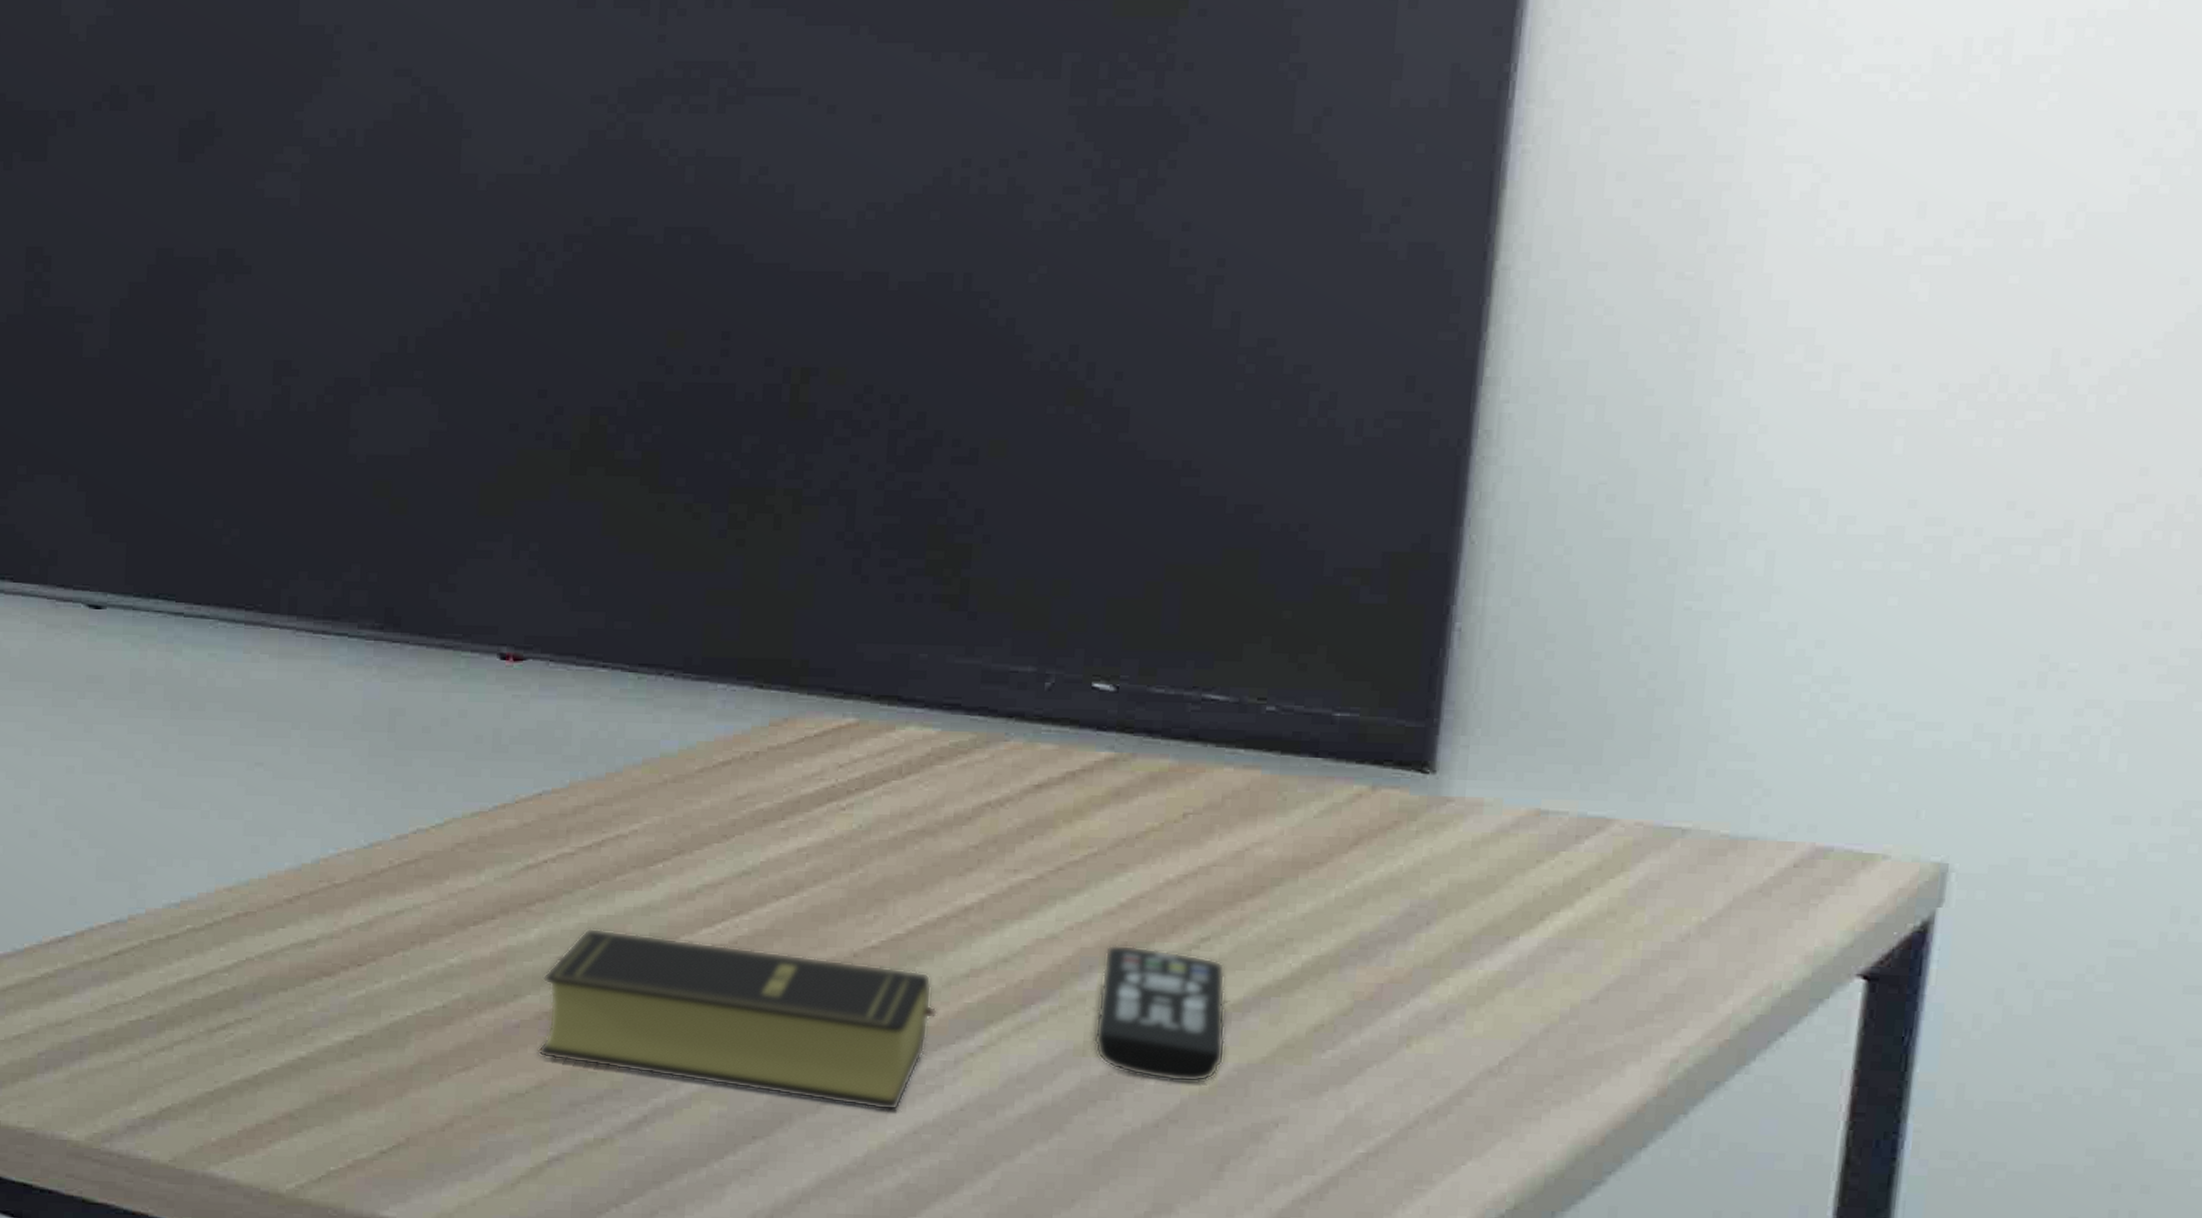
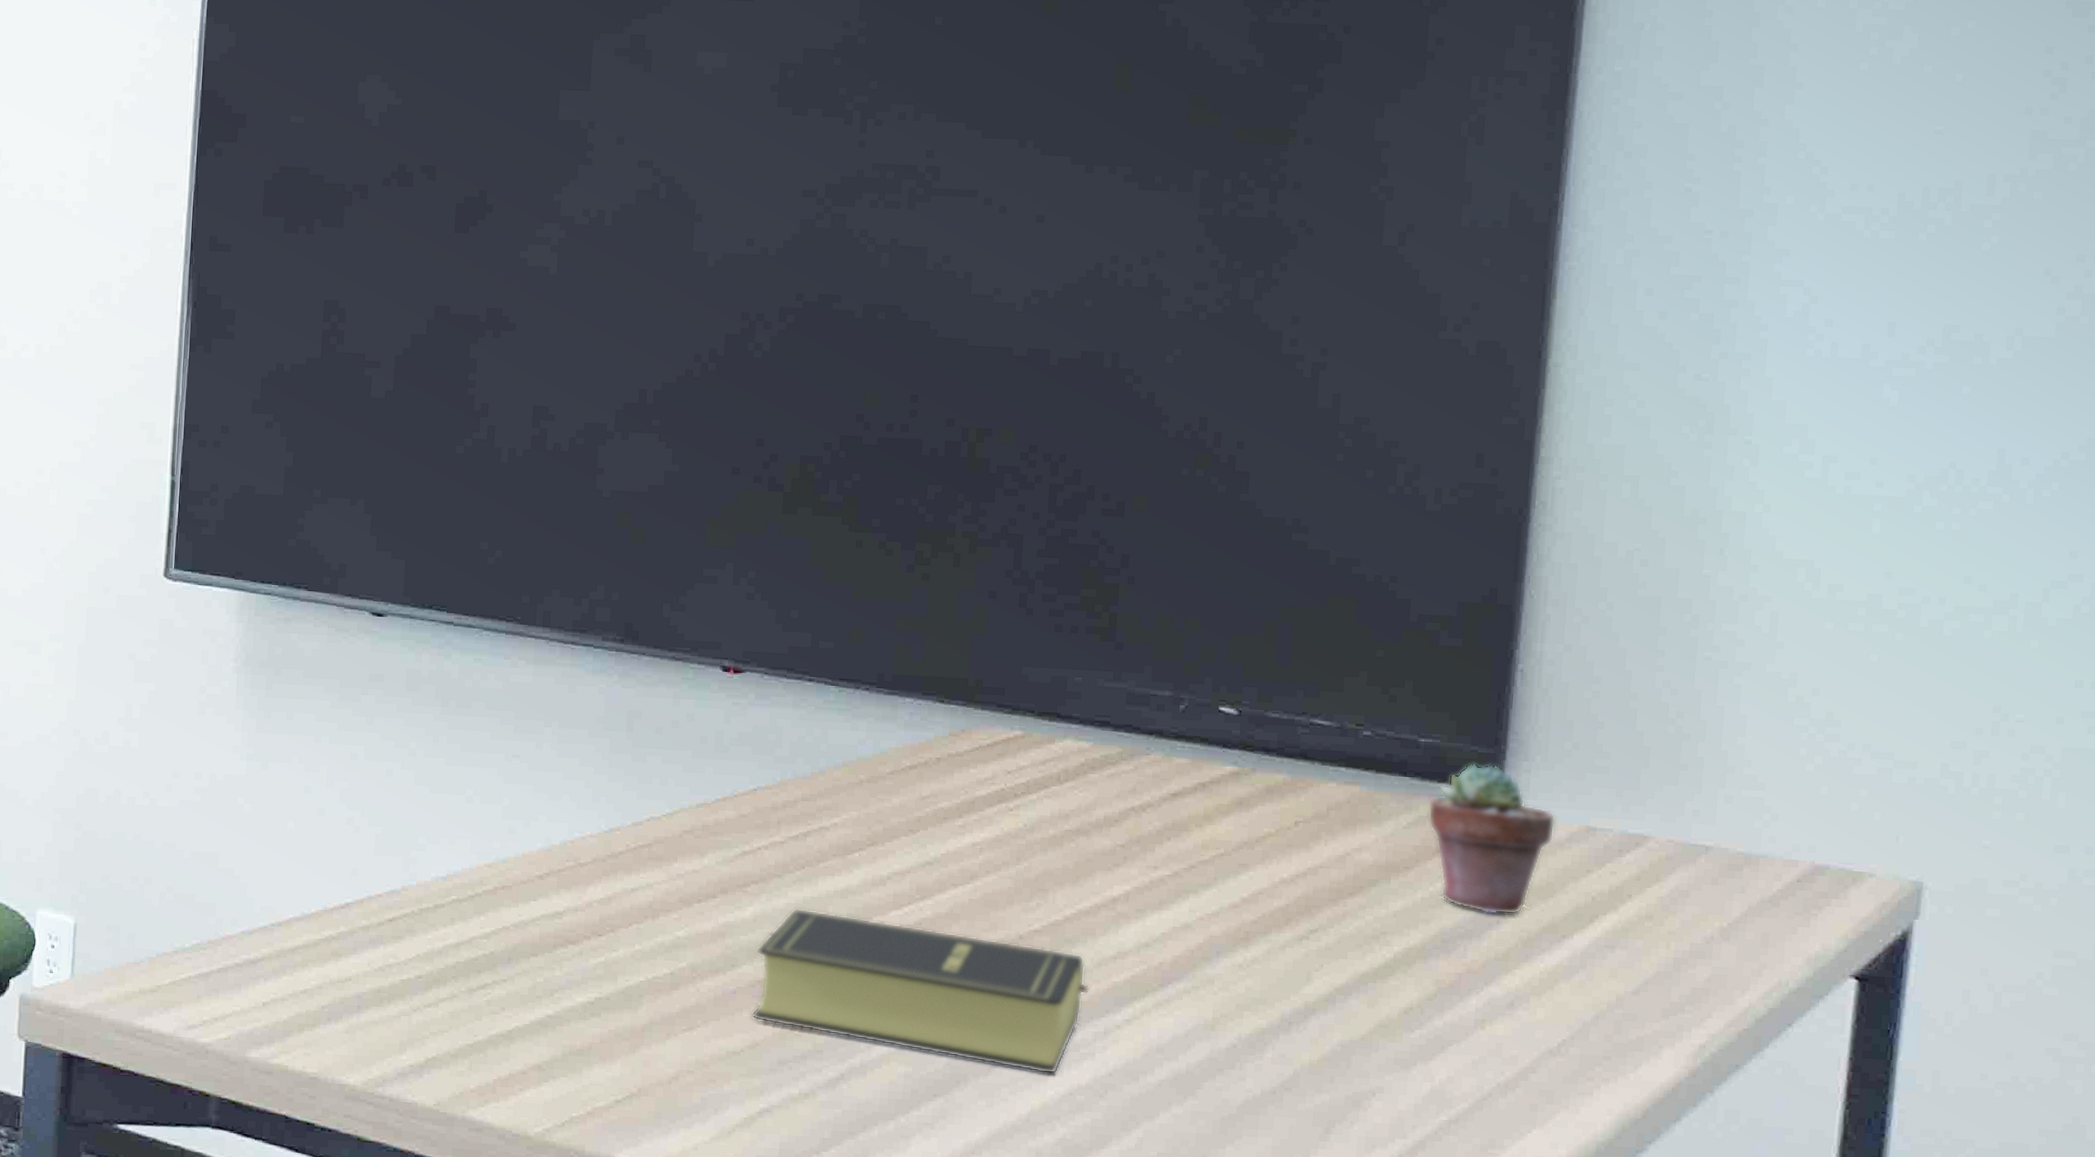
remote control: present [1094,944,1226,1083] -> none [1221,934,1331,1056]
potted succulent: none [1343,739,1499,916] -> present [1428,763,1556,915]

